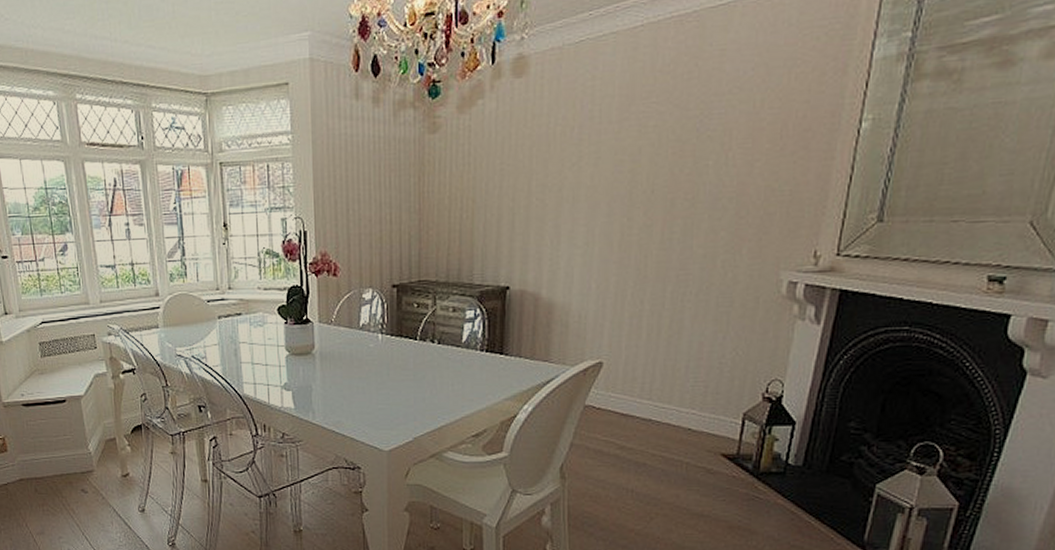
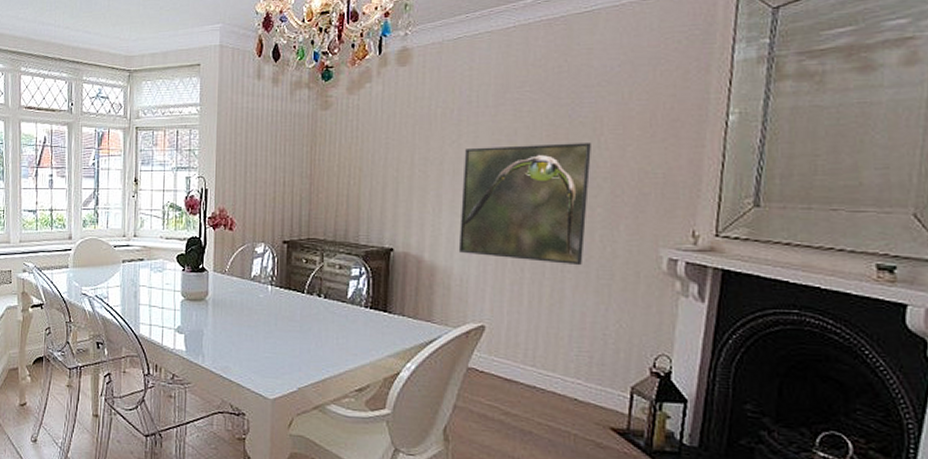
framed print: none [577,160,718,294] -> present [458,143,591,266]

